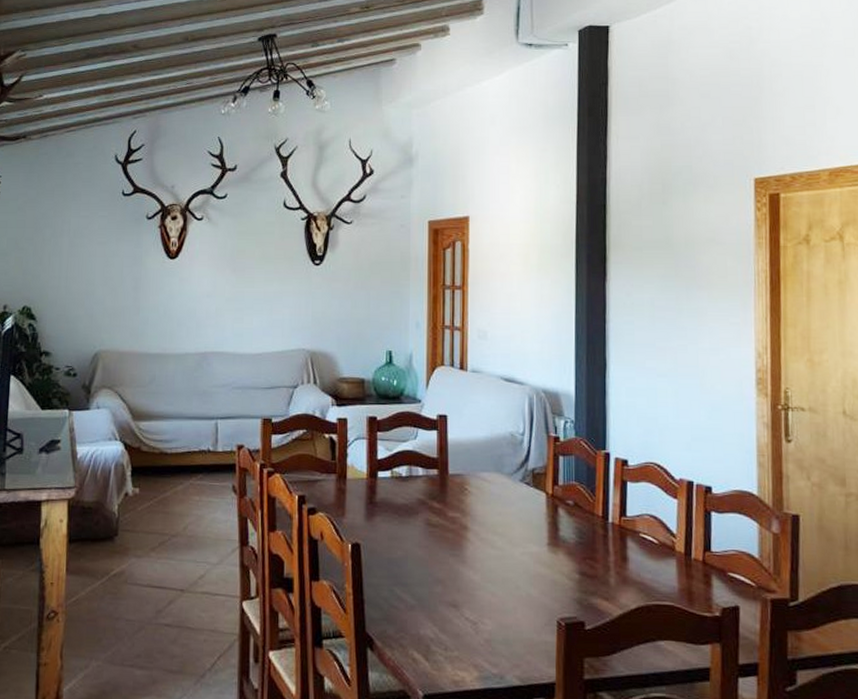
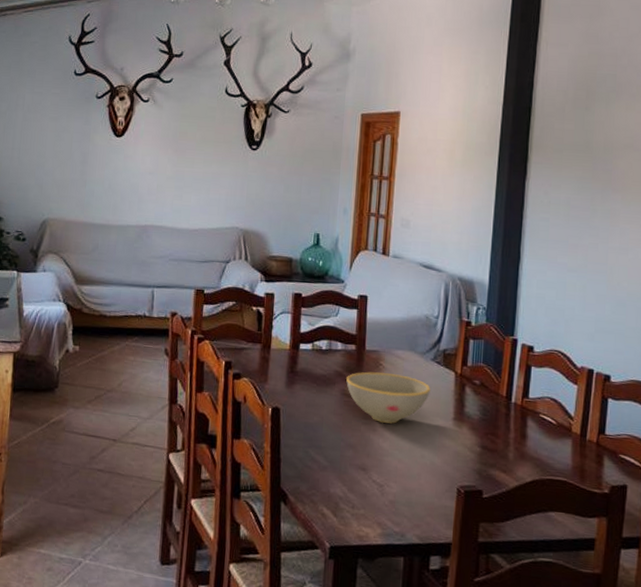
bowl: none [430,498,521,554] -> present [346,371,430,424]

